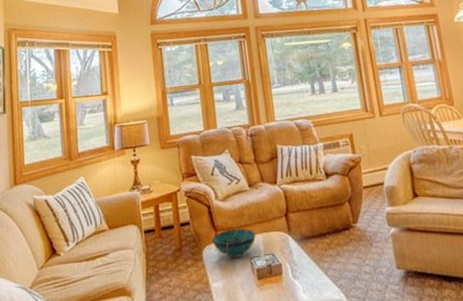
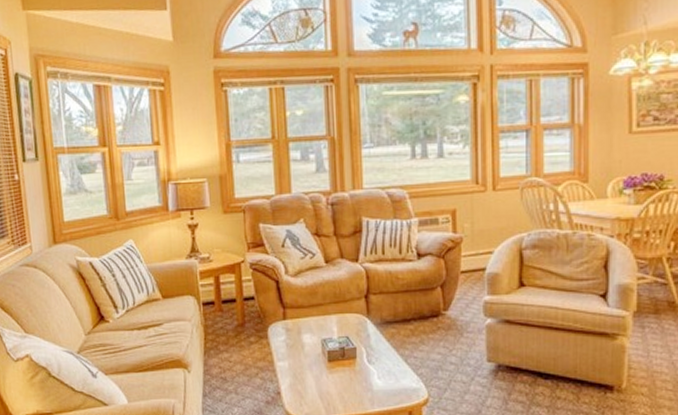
decorative bowl: present [212,228,256,258] -> none [279,307,329,338]

